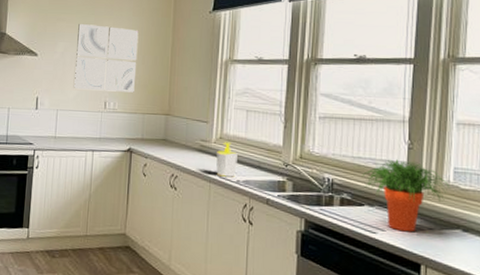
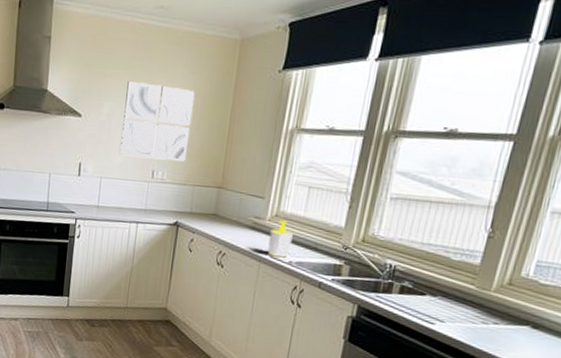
potted plant: present [362,159,450,232] -> none [428,247,528,326]

